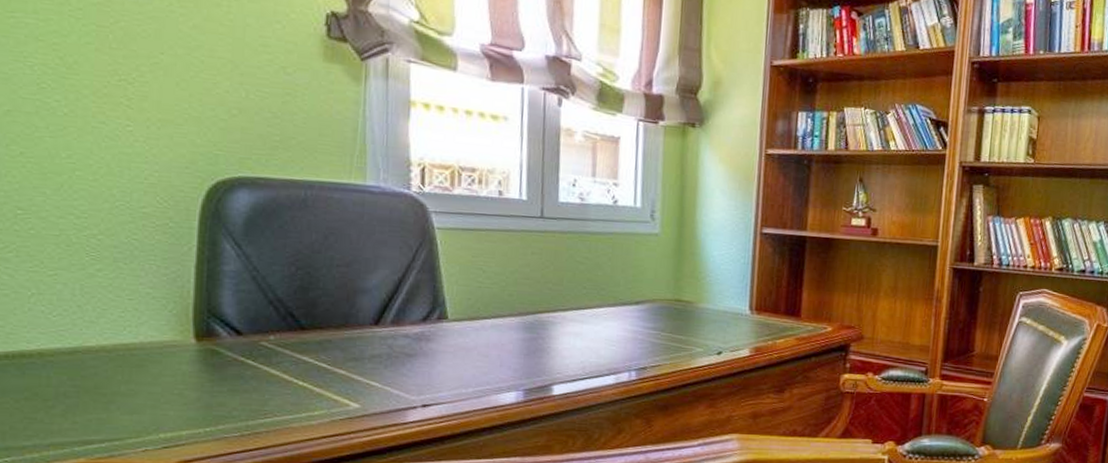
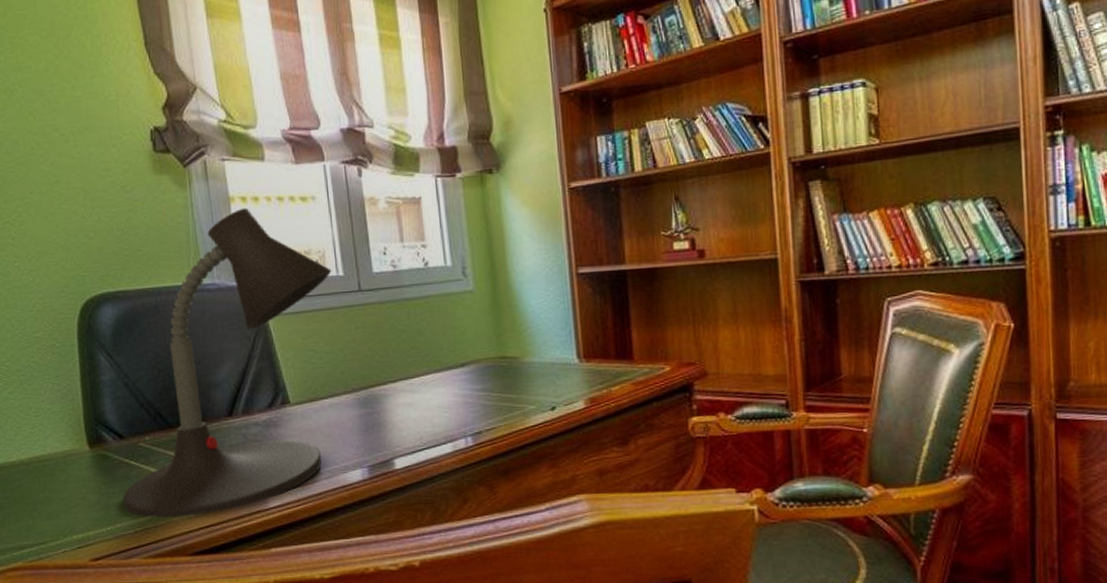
desk lamp: none [231,114,515,423] -> present [123,207,332,517]

